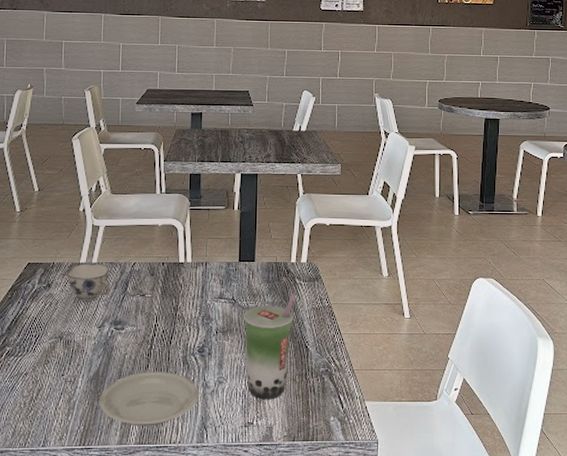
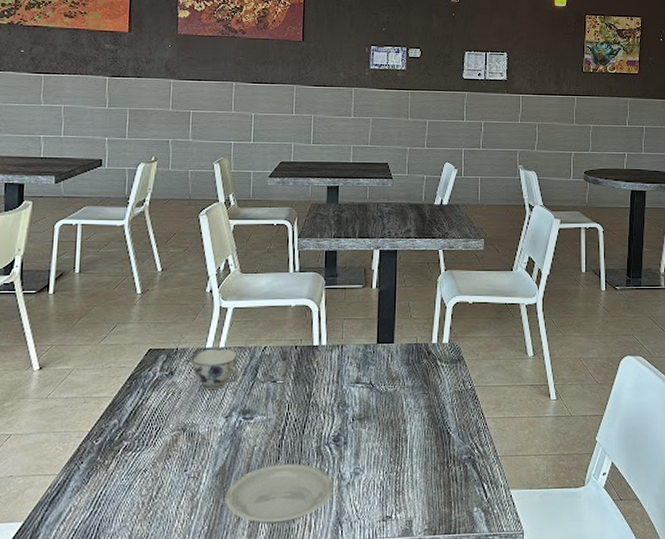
beverage cup: present [243,292,297,400] -> none [381,375,438,491]

